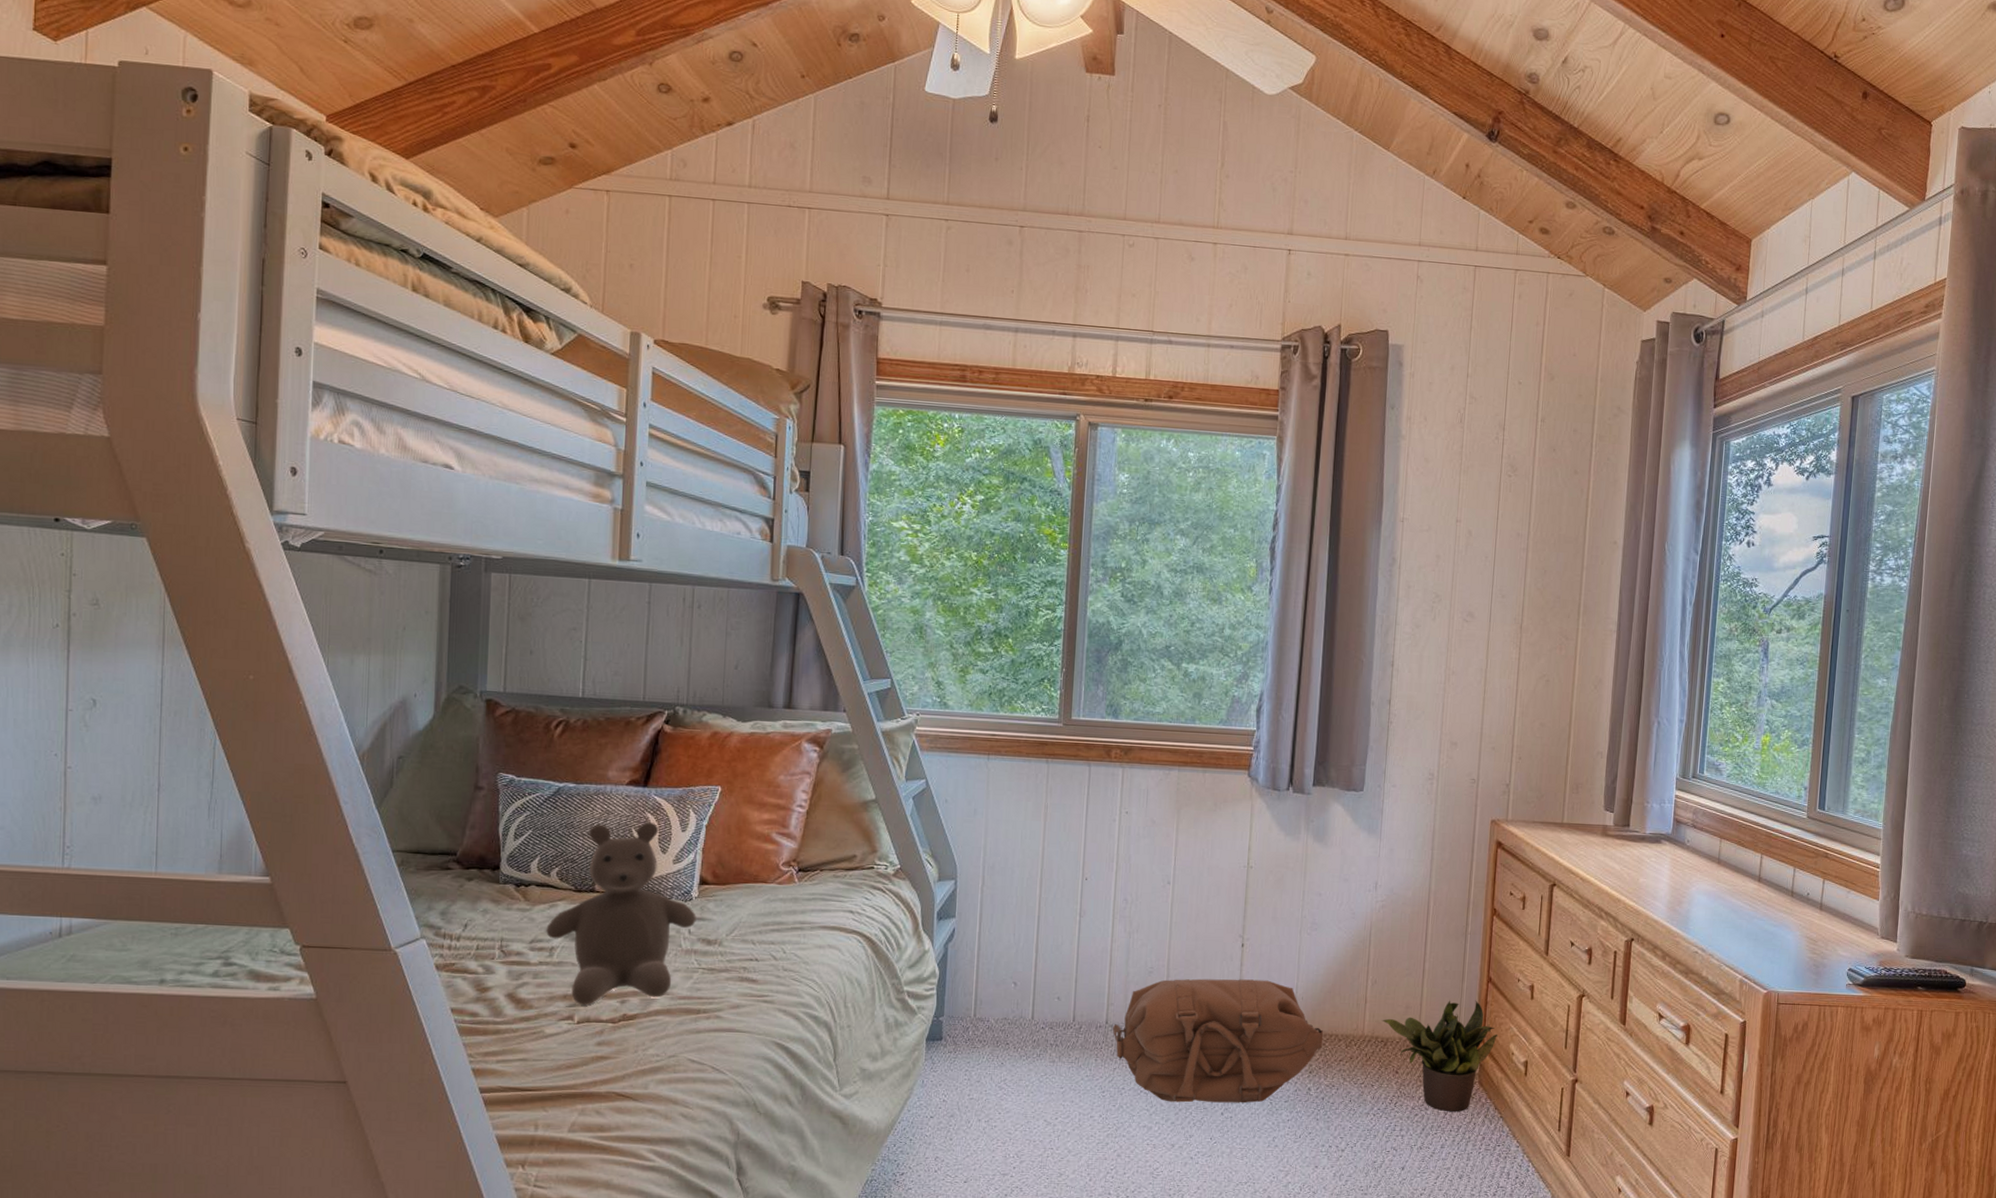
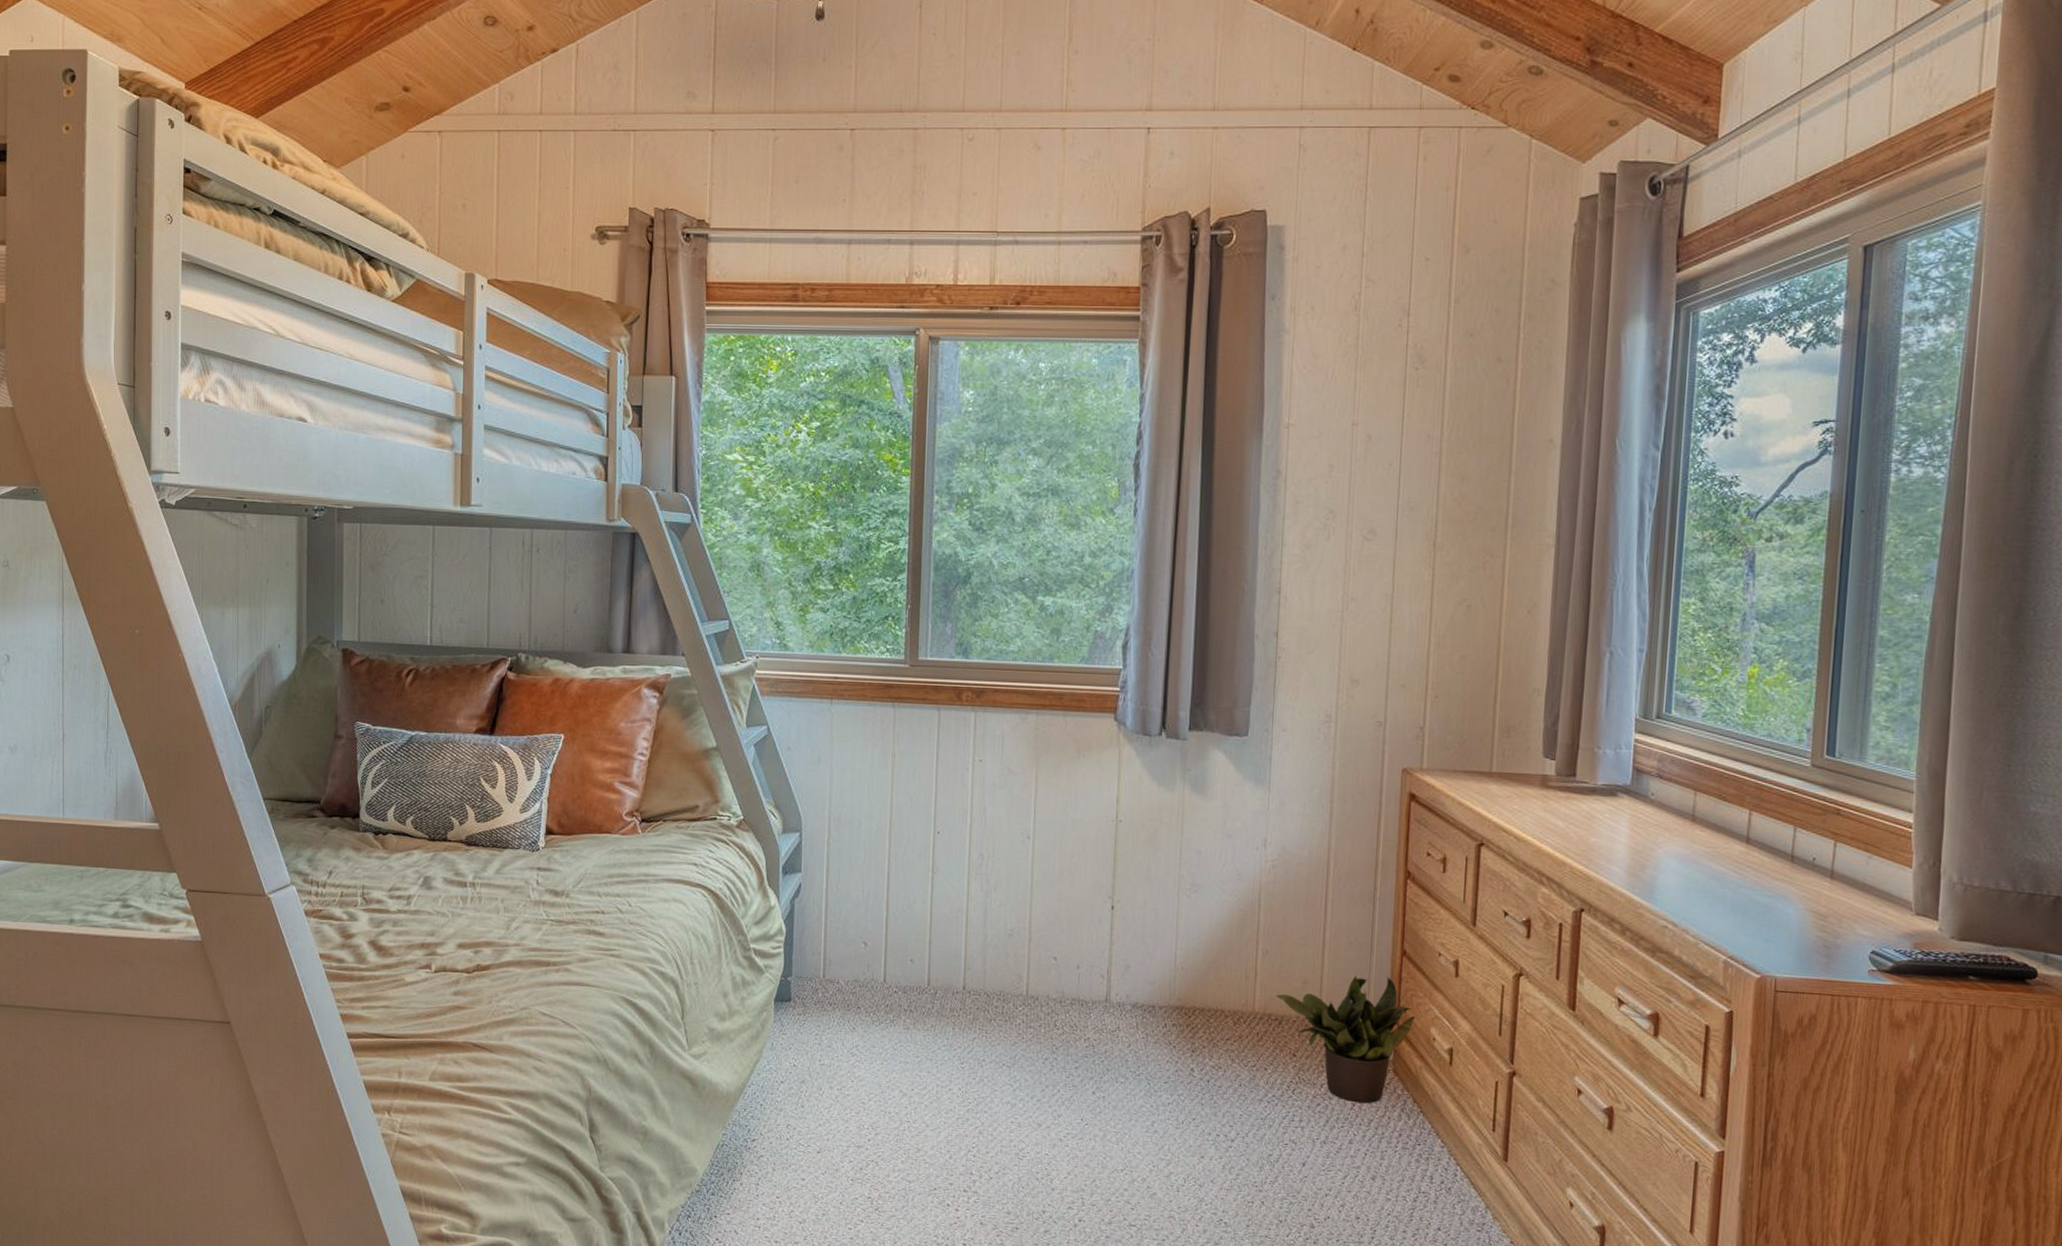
stuffed bear: present [546,822,696,1006] -> none [403,770,544,955]
duffel bag: present [1112,978,1324,1103] -> none [970,943,1208,1083]

